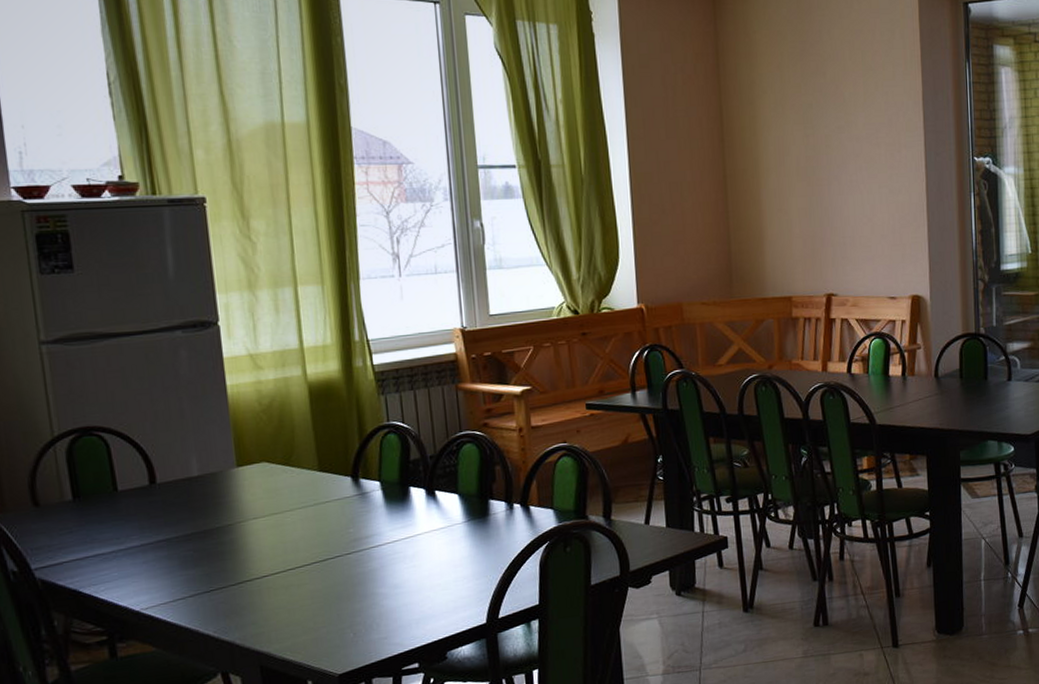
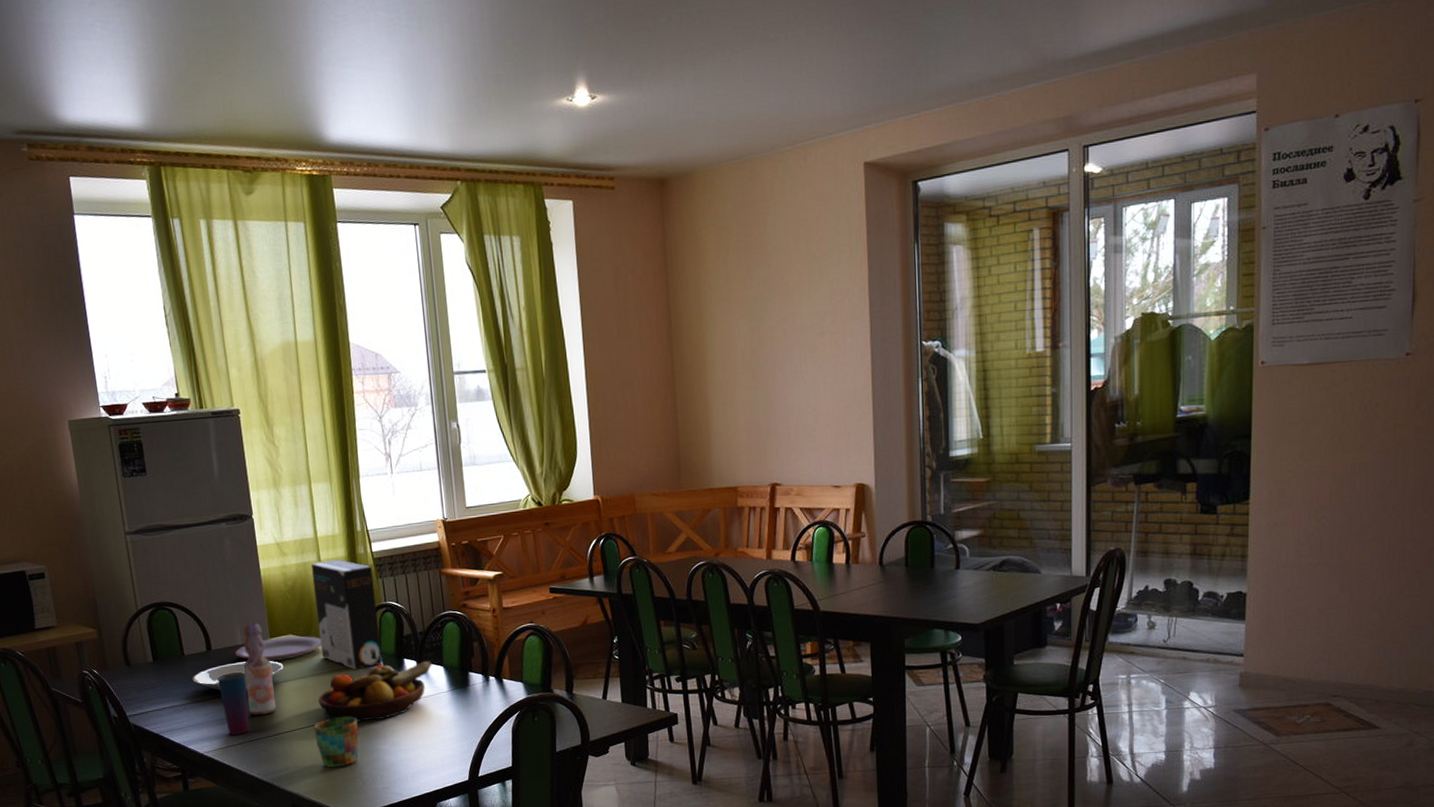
plate: none [127,494,254,535] -> present [192,661,284,693]
cup: none [163,509,206,586] -> present [218,672,250,735]
plate: none [187,463,306,495] -> present [234,636,322,661]
bottle: none [199,449,242,561] -> present [243,622,276,715]
mug: none [291,557,350,619] -> present [313,717,359,768]
cereal box: none [293,373,382,502] -> present [310,559,382,670]
fruit bowl: none [298,488,445,563] -> present [318,660,432,722]

